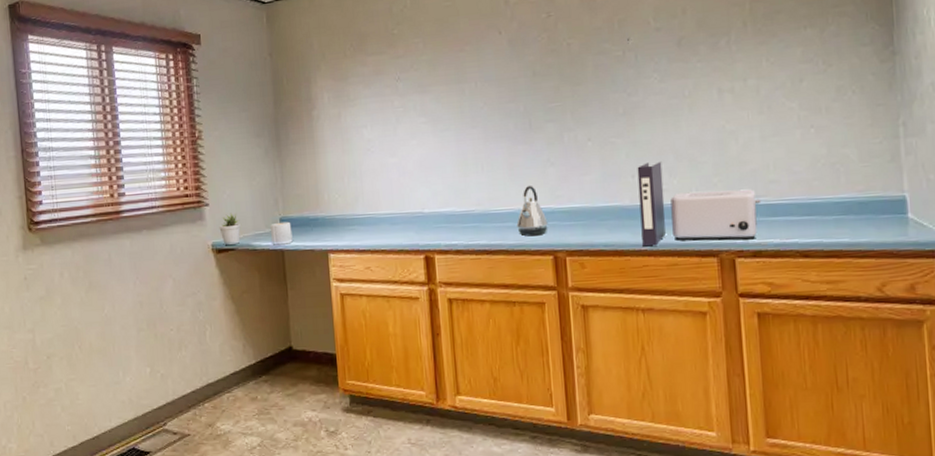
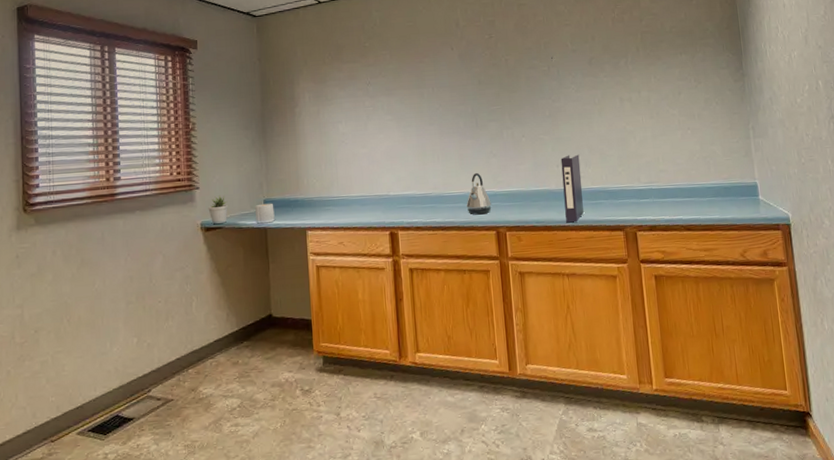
toaster: present [670,189,762,242] -> none [587,176,655,219]

